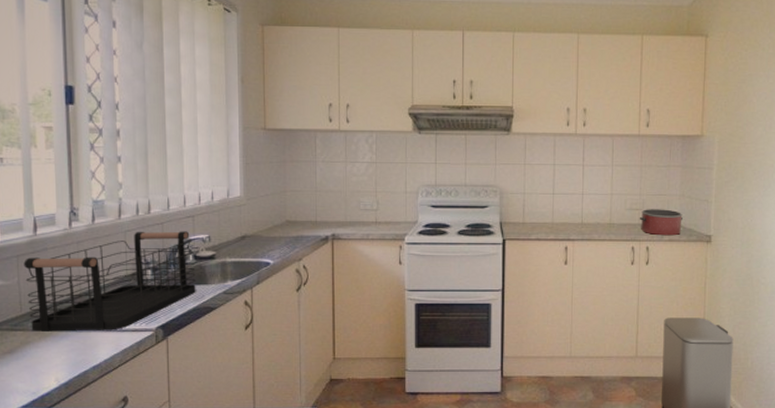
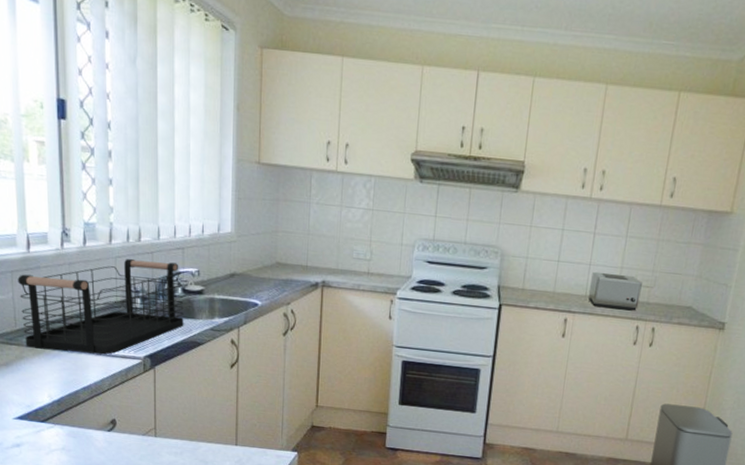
toaster: none [584,200,632,233] -> present [588,271,642,311]
cooking pot: present [639,209,683,236] -> none [648,287,697,319]

